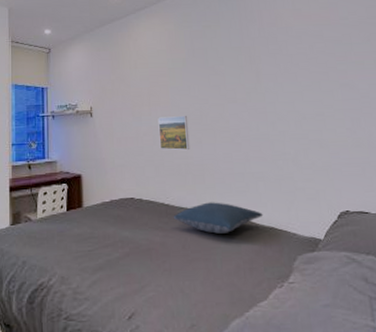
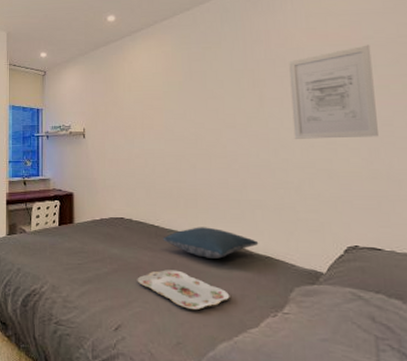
serving tray: none [149,248,240,289] -> present [137,270,230,310]
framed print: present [158,115,190,151] -> none [150,139,183,175]
wall art: none [280,25,358,112] -> present [289,45,378,139]

